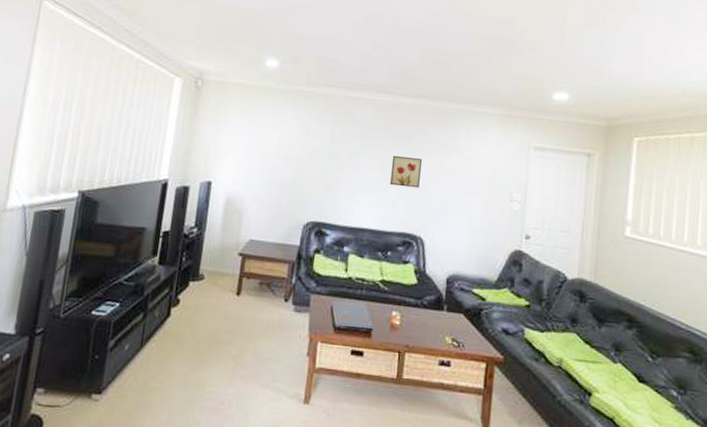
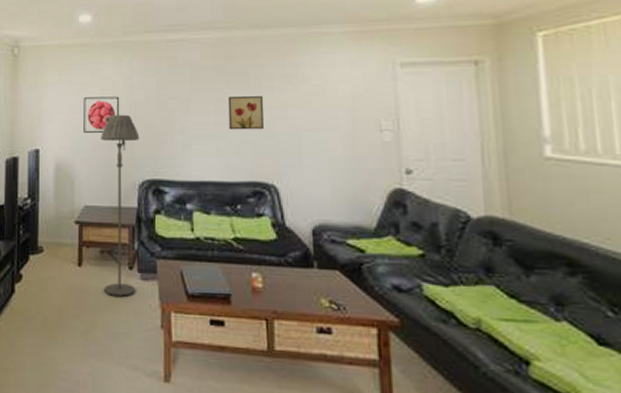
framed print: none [257,138,296,173] -> present [83,96,120,133]
floor lamp: none [258,157,310,326] -> present [100,114,140,297]

